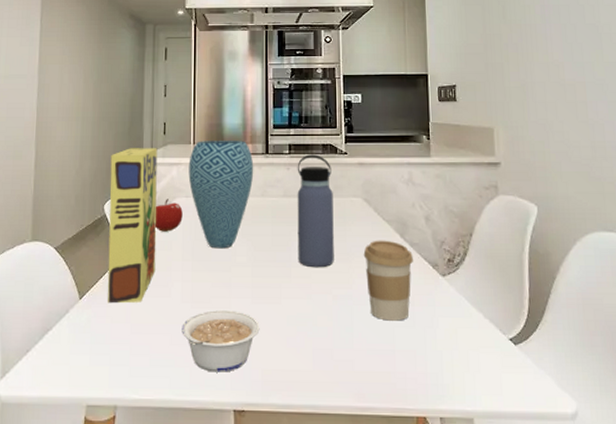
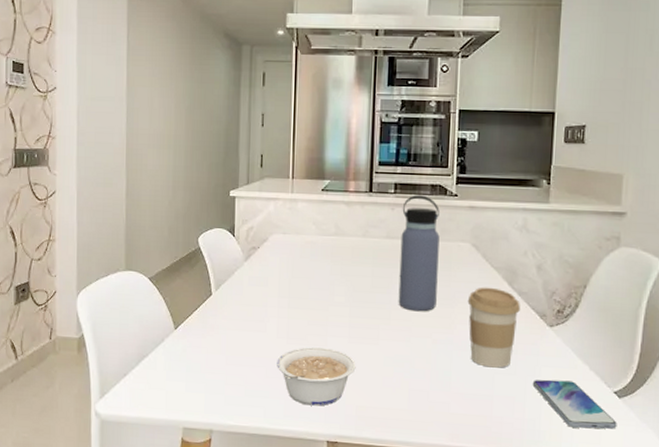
cereal box: present [107,148,158,304] -> none [202,180,254,336]
fruit: present [155,199,183,232] -> none [250,234,280,268]
vase: present [188,141,254,249] -> none [286,175,356,288]
smartphone: none [431,330,517,379] -> present [532,379,617,429]

